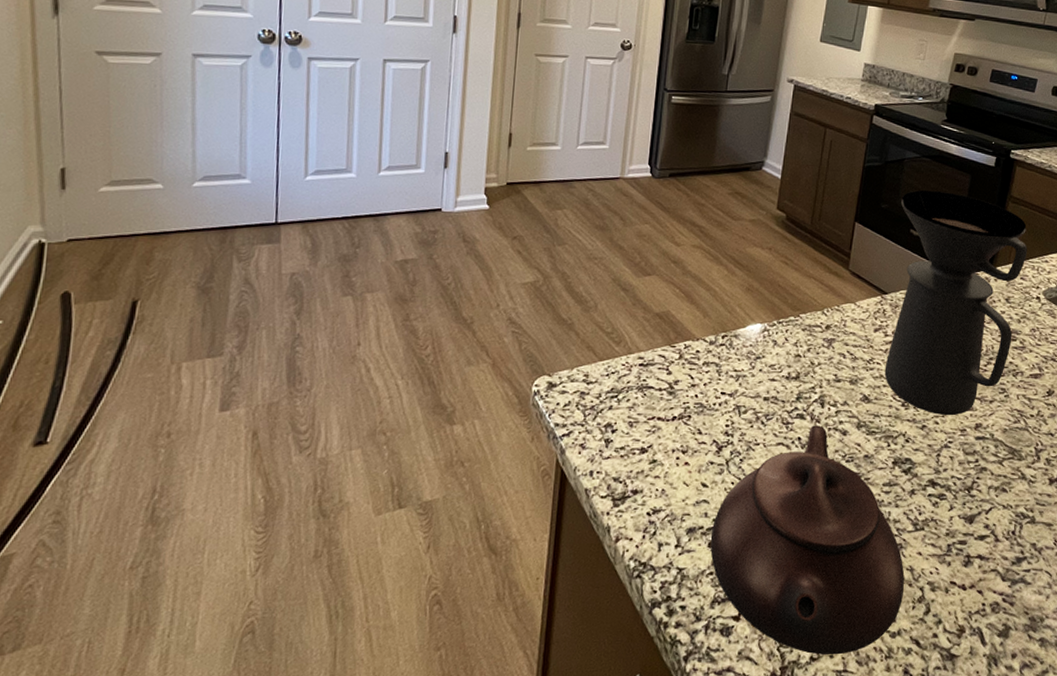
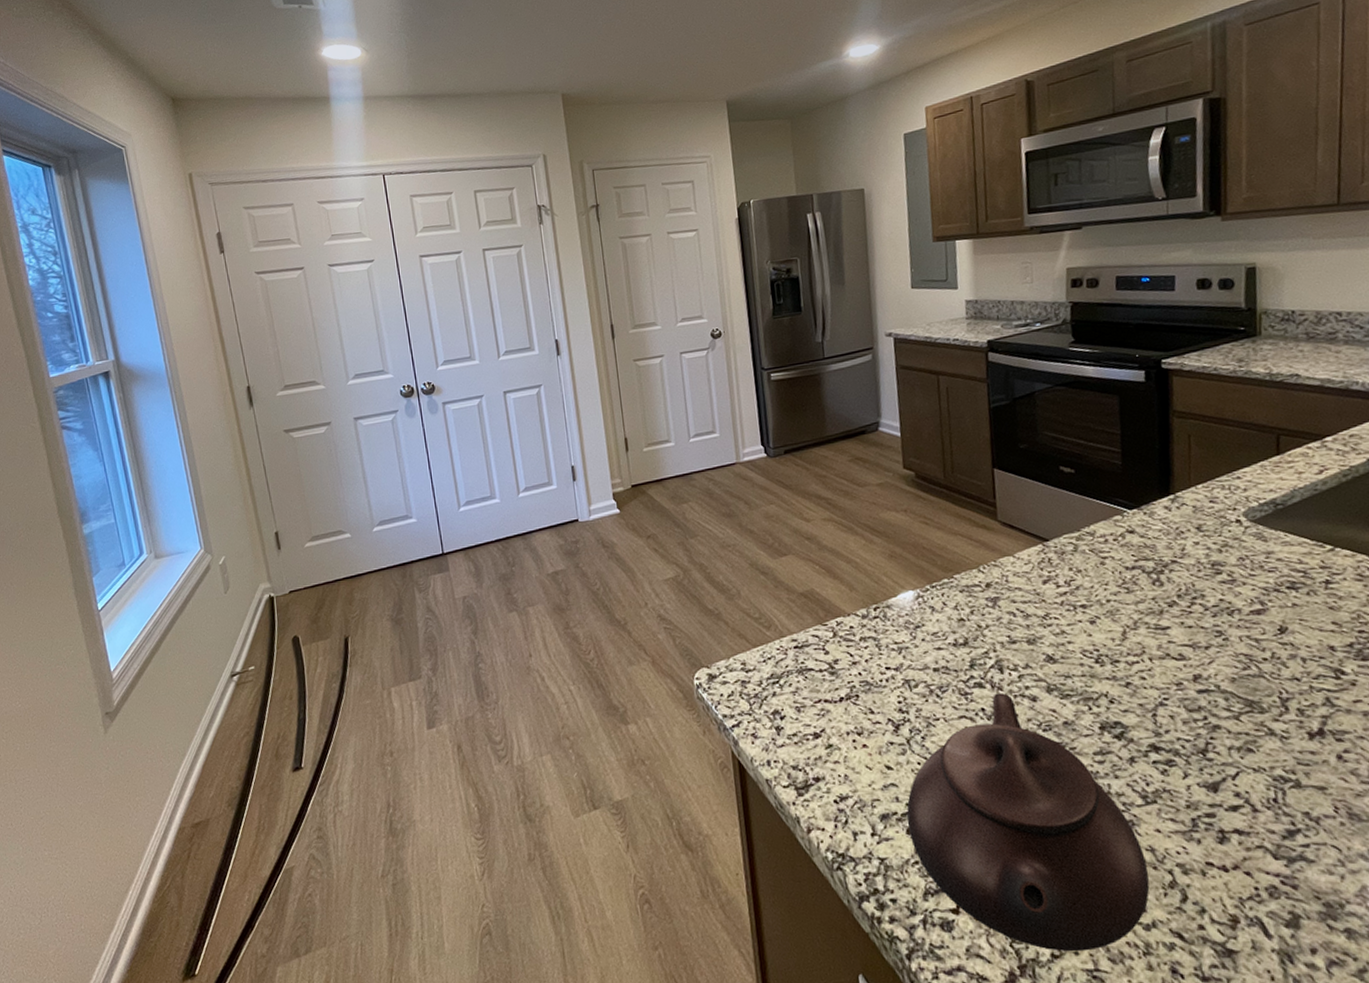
coffee maker: present [884,190,1028,416] -> none [1041,419,1217,669]

